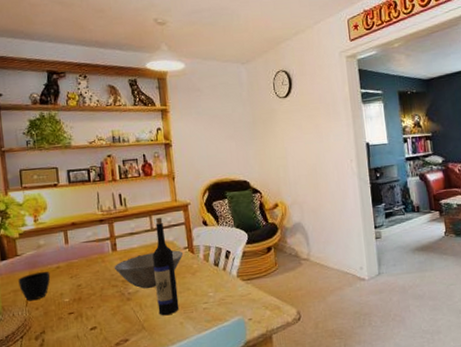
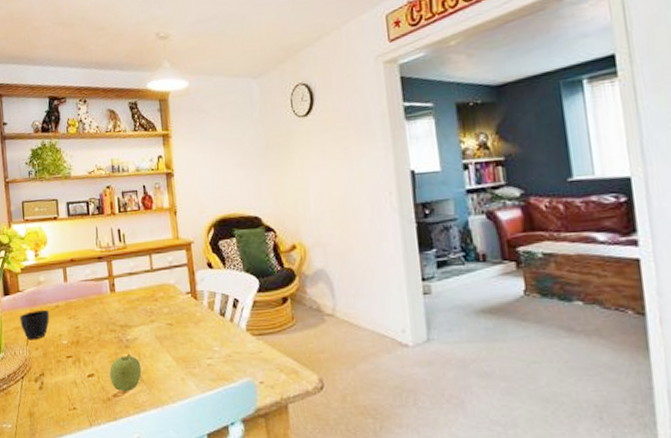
fruit: none [112,305,143,340] -> present [110,353,142,392]
bowl: present [114,250,184,289] -> none [112,295,186,336]
wine bottle: present [152,217,179,316] -> none [152,256,181,369]

